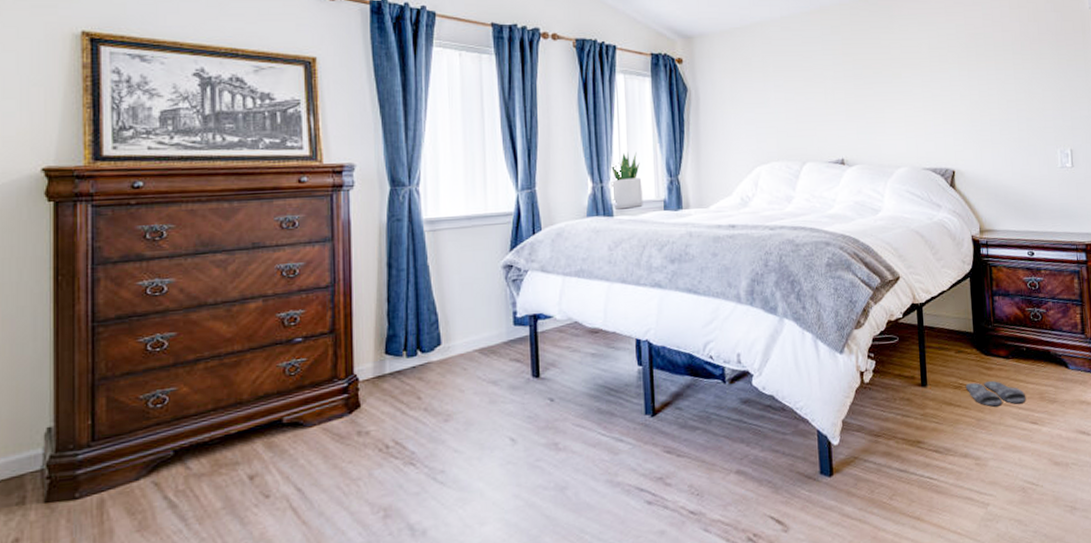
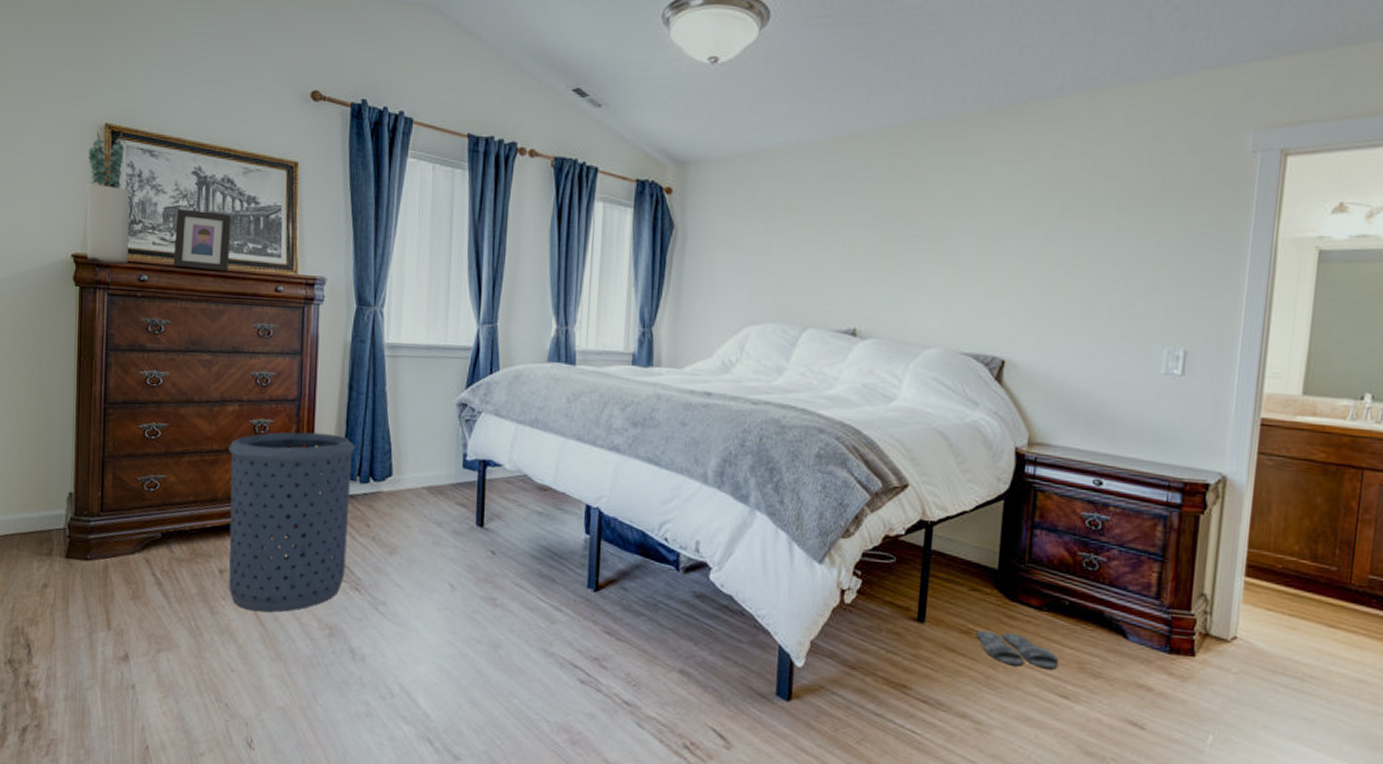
vase: none [60,38,117,175] -> present [86,131,130,265]
picture frame: none [174,110,244,172] -> present [173,208,232,274]
laundry basket: none [253,314,399,512] -> present [228,432,355,613]
planter: present [610,151,643,211] -> none [576,293,611,360]

